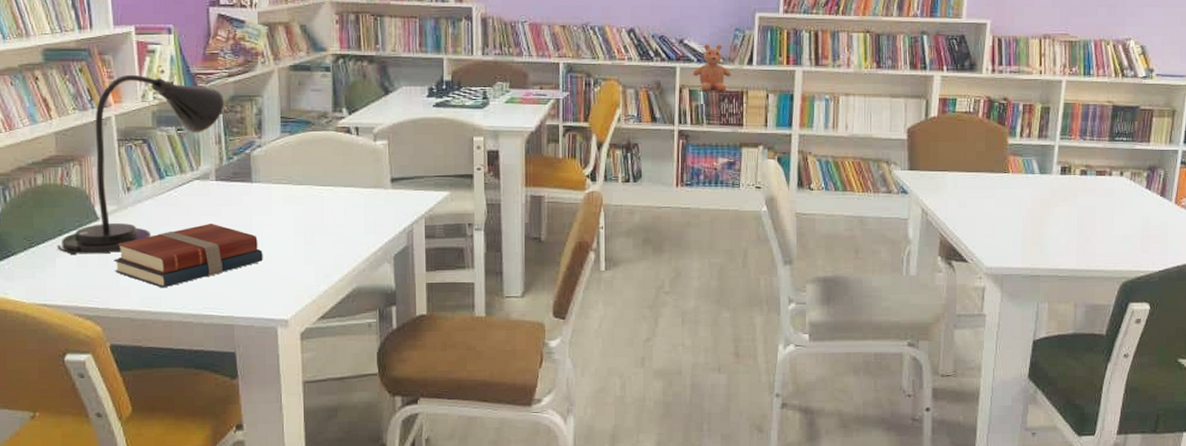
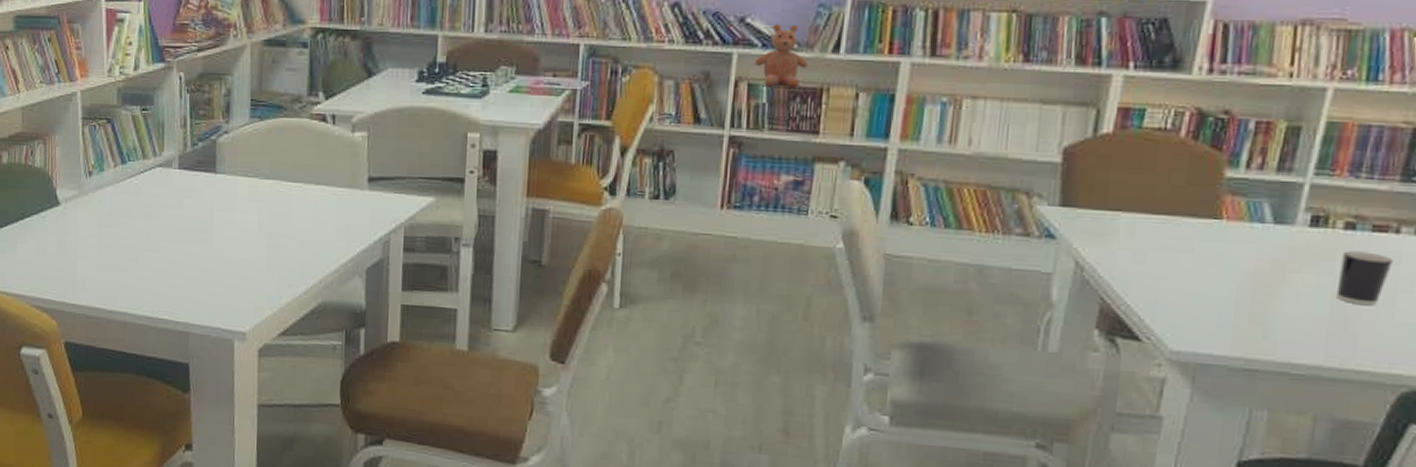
desk lamp: present [57,74,224,256] -> none [18,45,191,242]
books: present [113,223,263,288] -> none [72,216,224,285]
mug: none [1079,189,1110,226] -> present [1335,251,1393,306]

